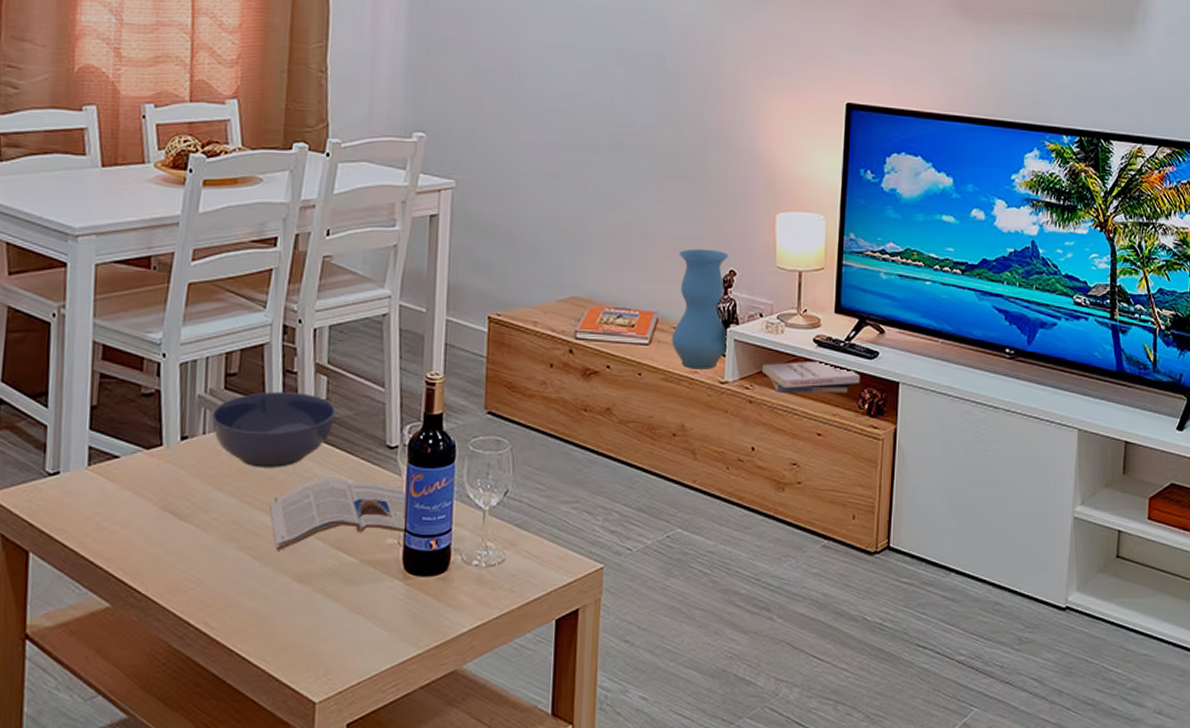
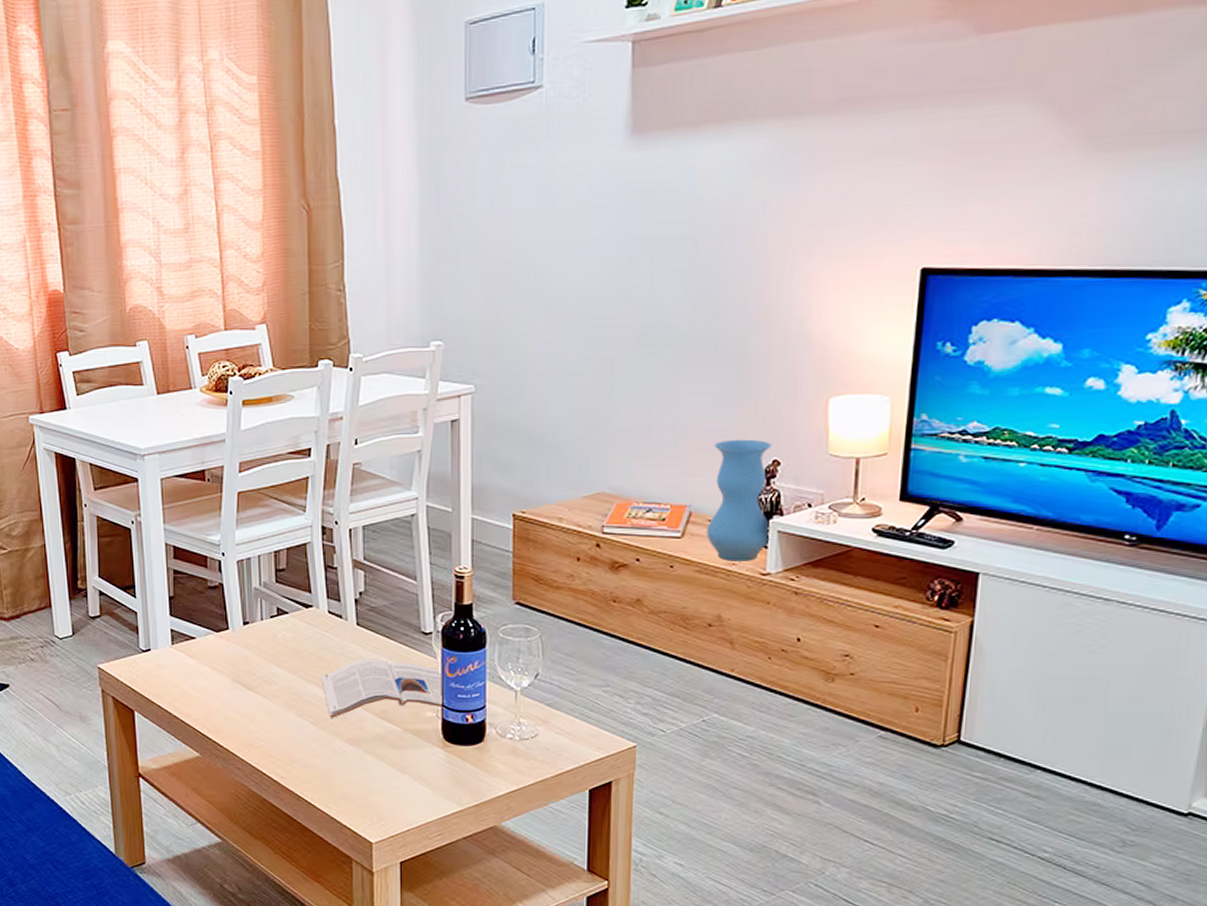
bowl: present [210,392,337,468] -> none [266,585,375,649]
books: present [762,360,860,393] -> none [811,551,930,585]

